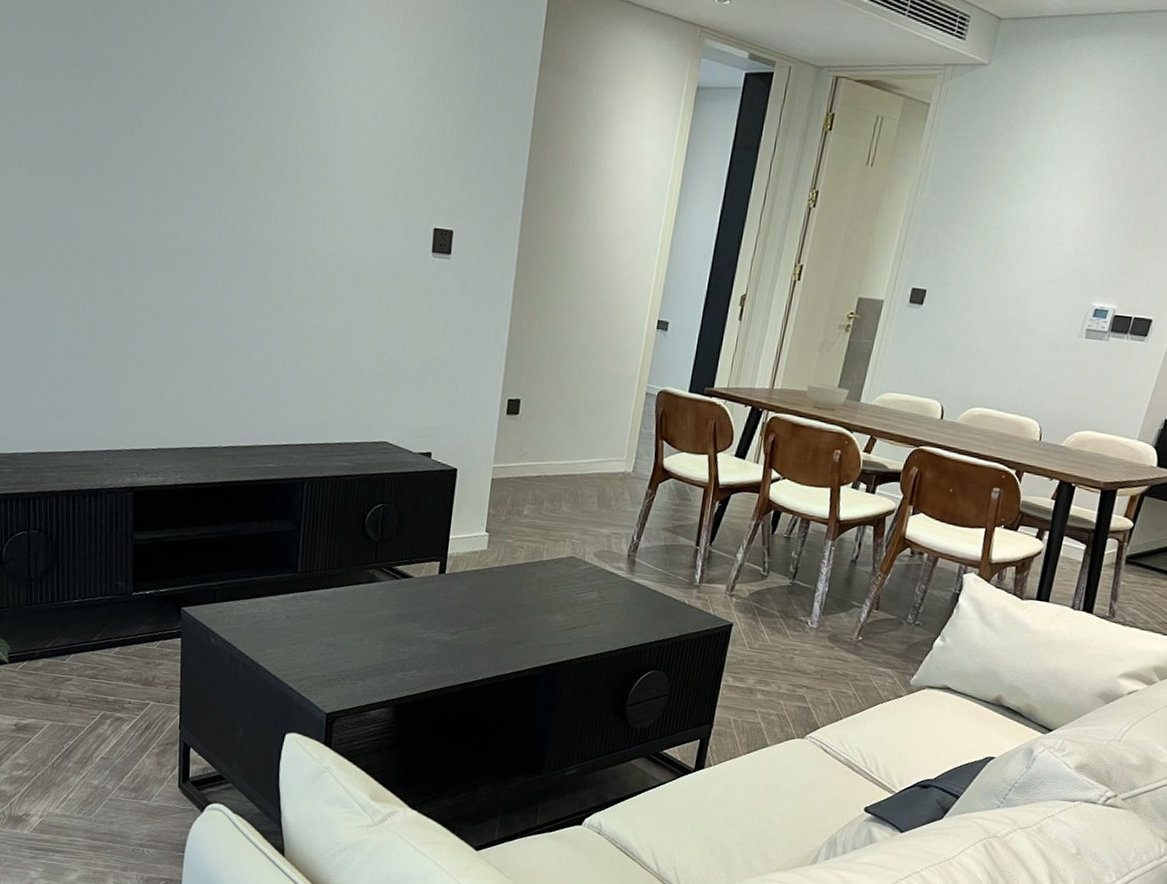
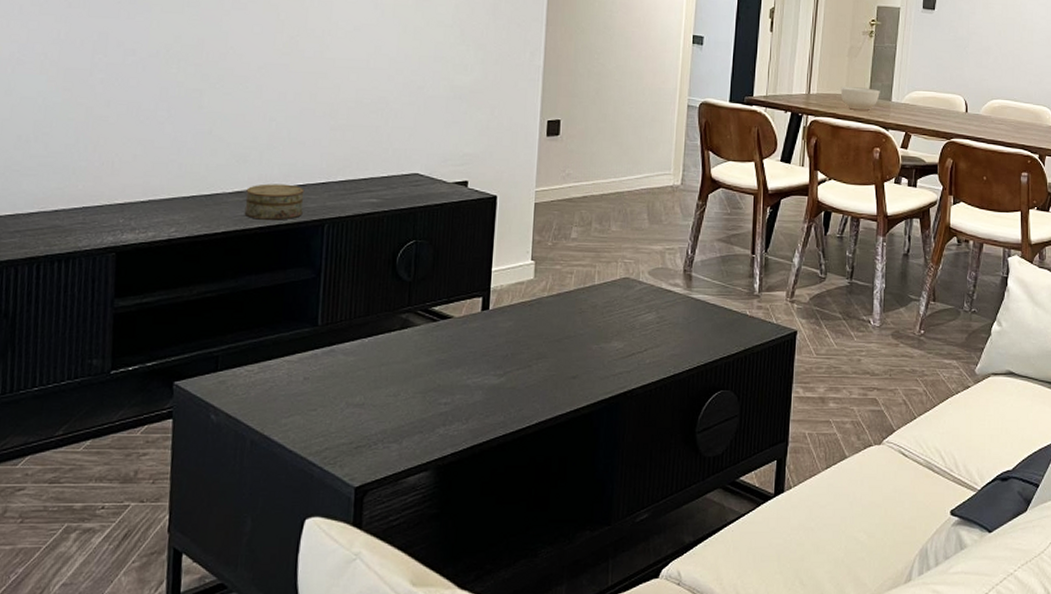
decorative box: none [237,441,288,476] -> present [244,184,305,220]

